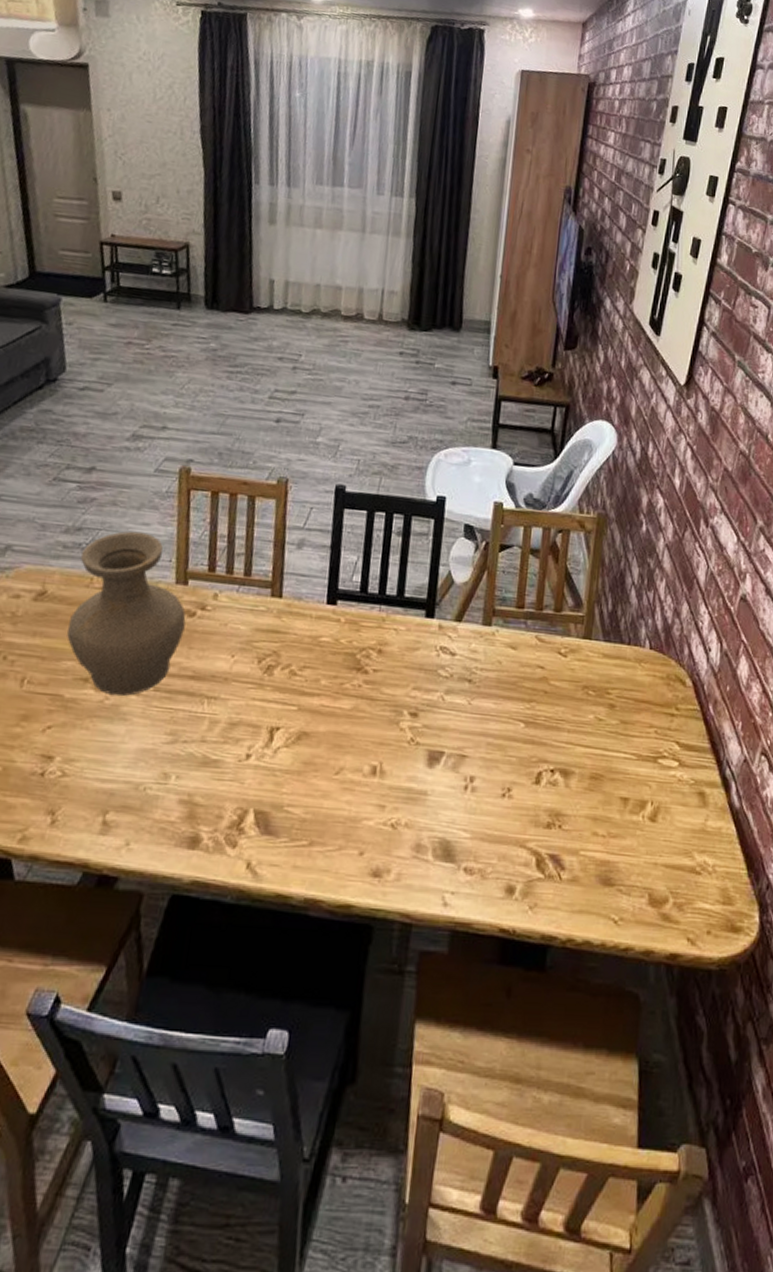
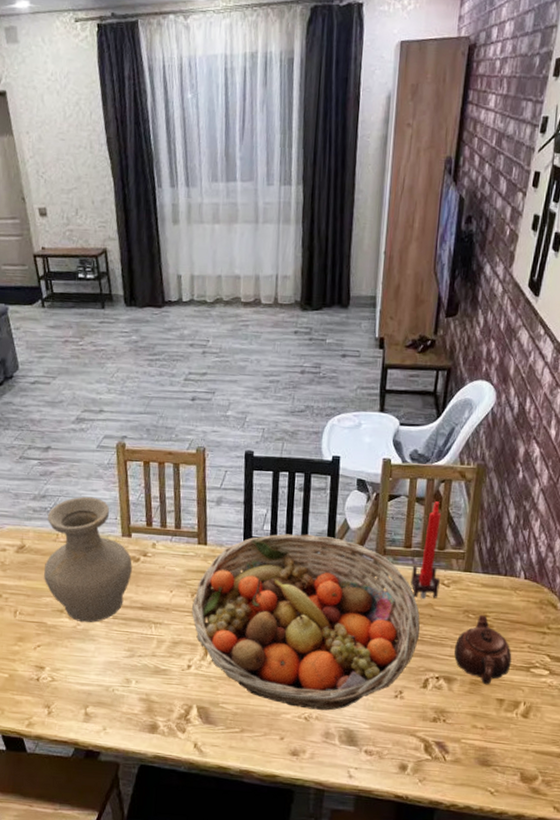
fruit basket: none [256,586,533,815] -> present [192,533,420,711]
candle: none [523,554,559,671] -> present [411,501,442,599]
teapot: none [572,691,637,780] -> present [454,614,512,685]

